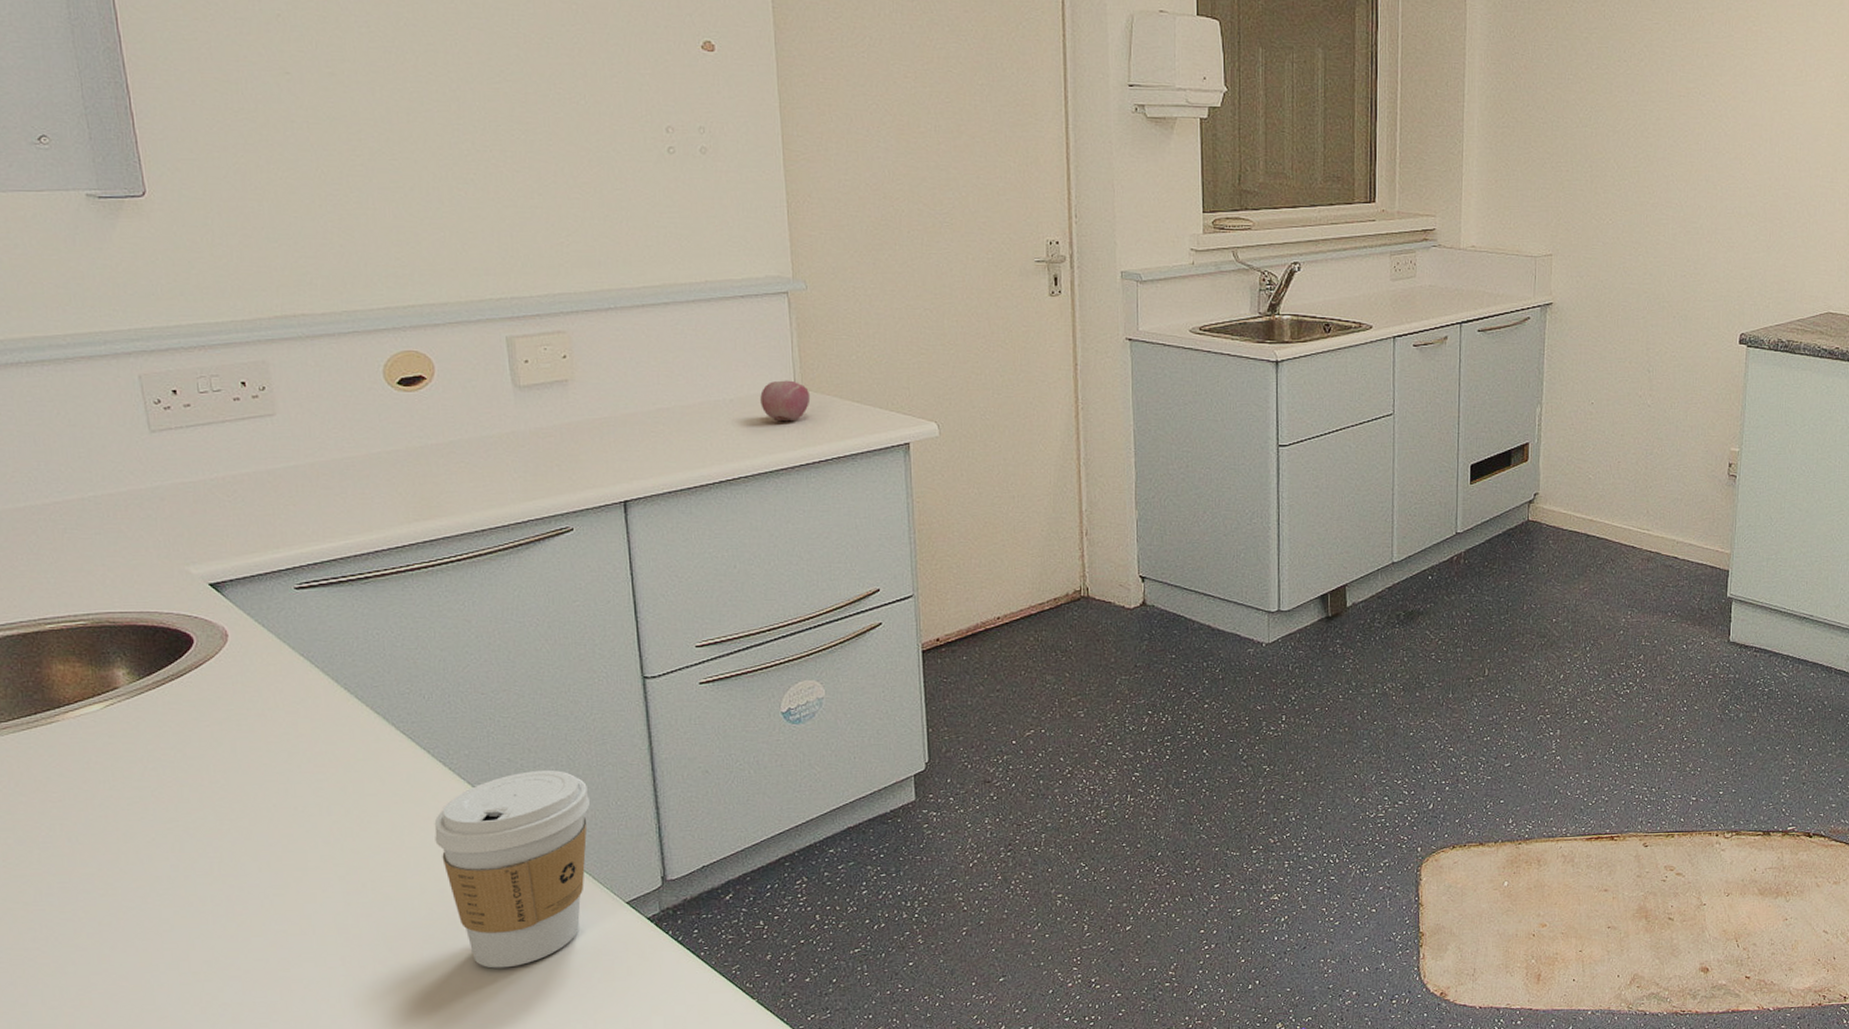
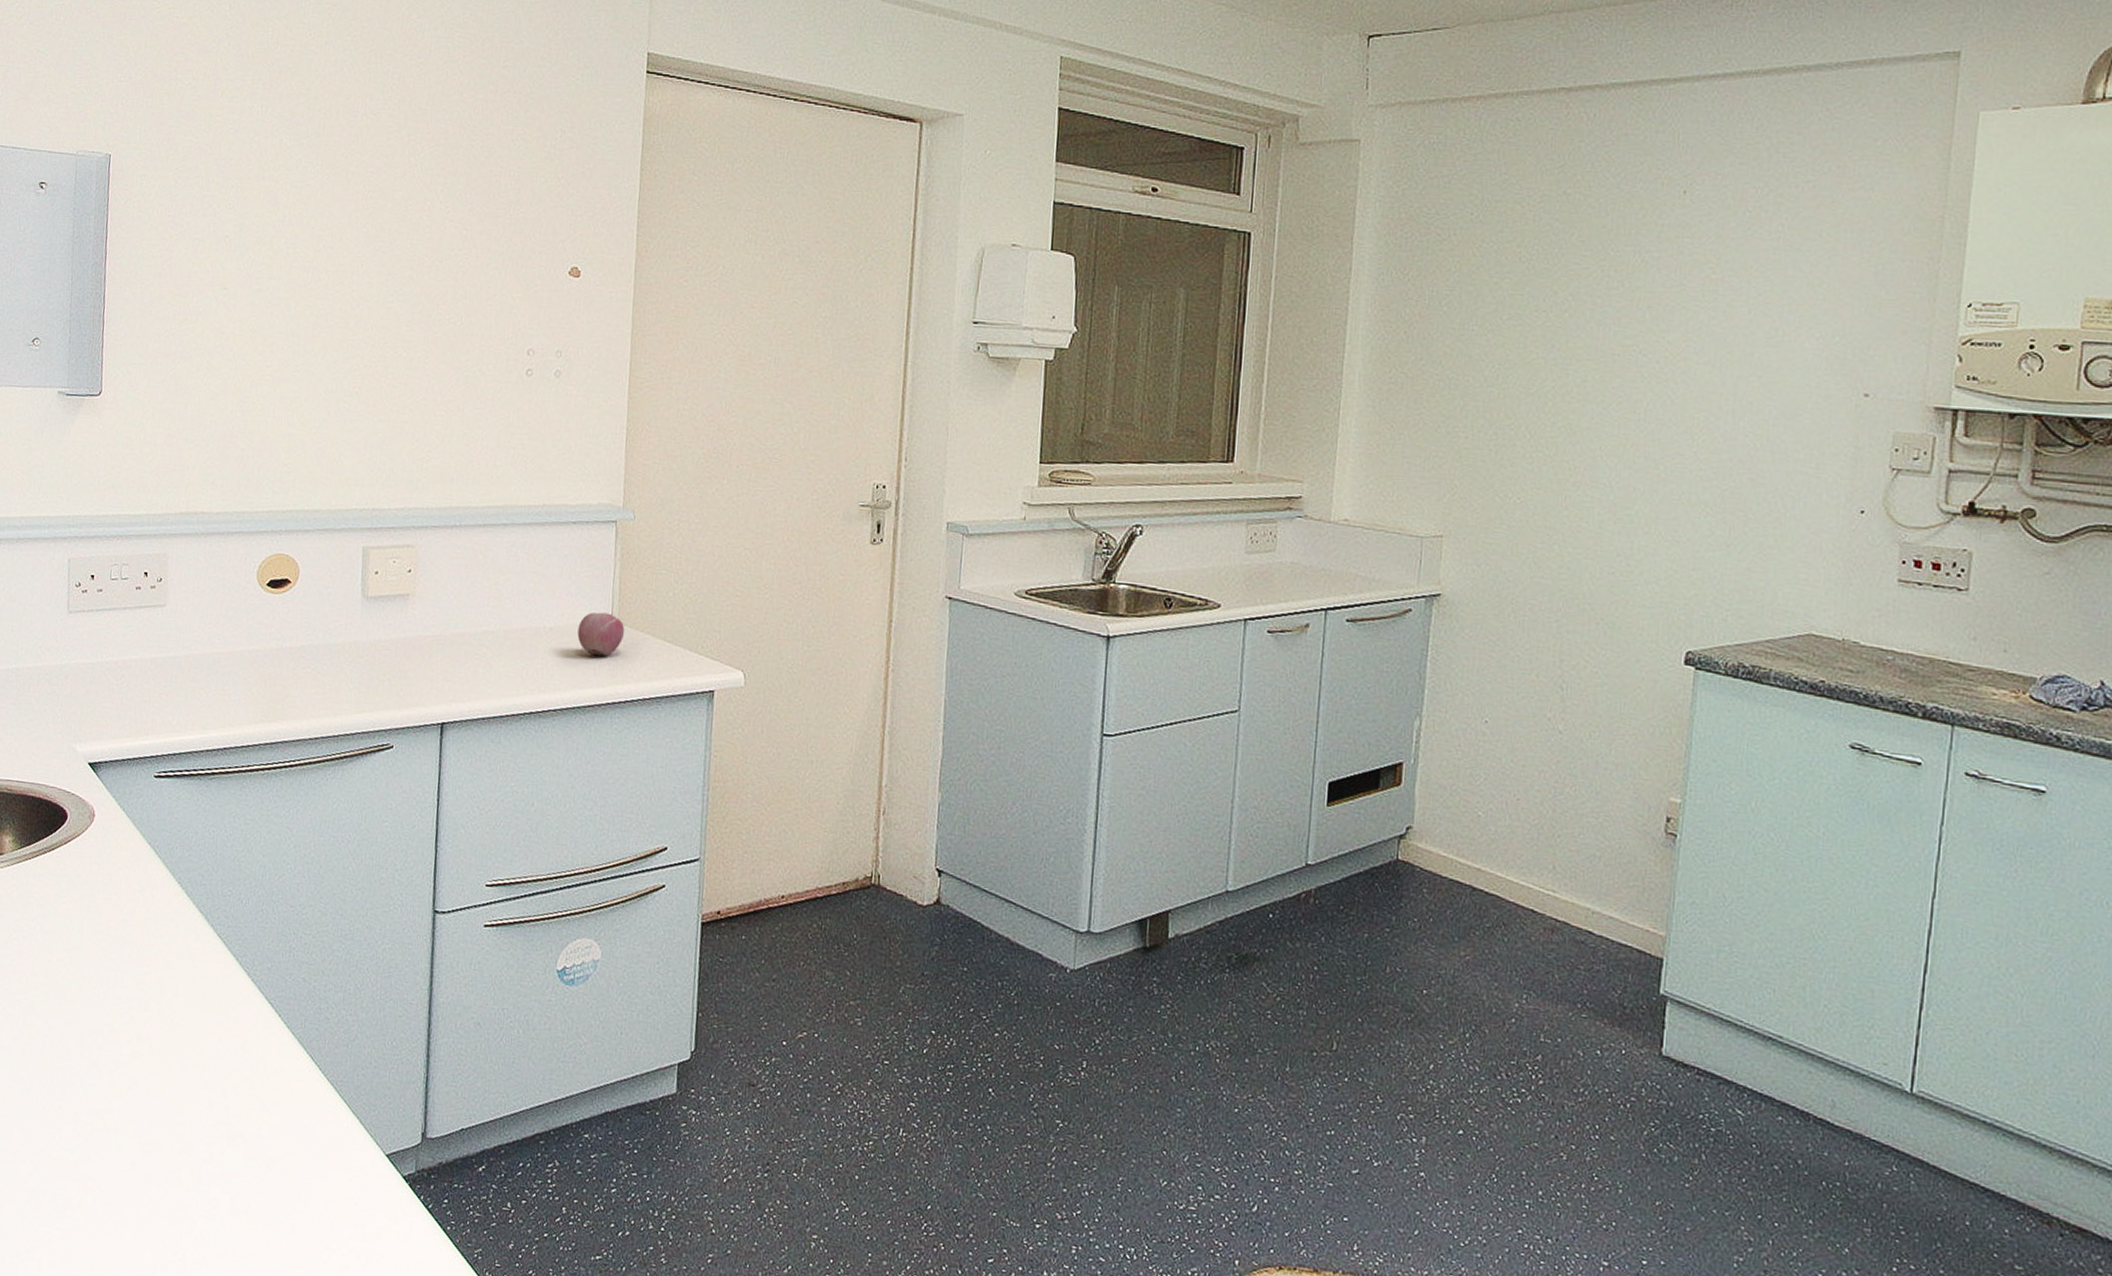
coffee cup: present [434,769,590,968] -> none [229,994,369,1205]

